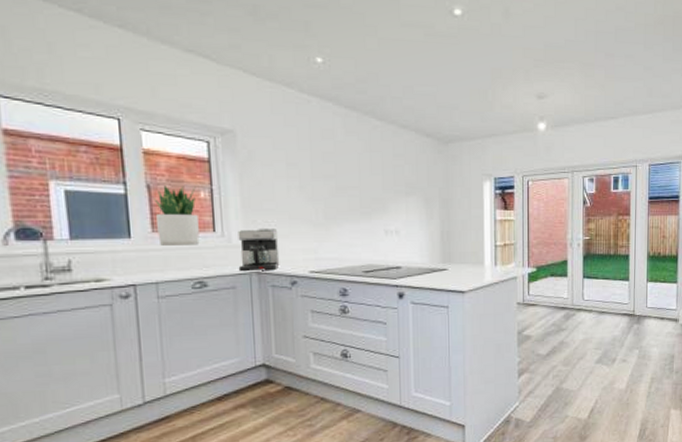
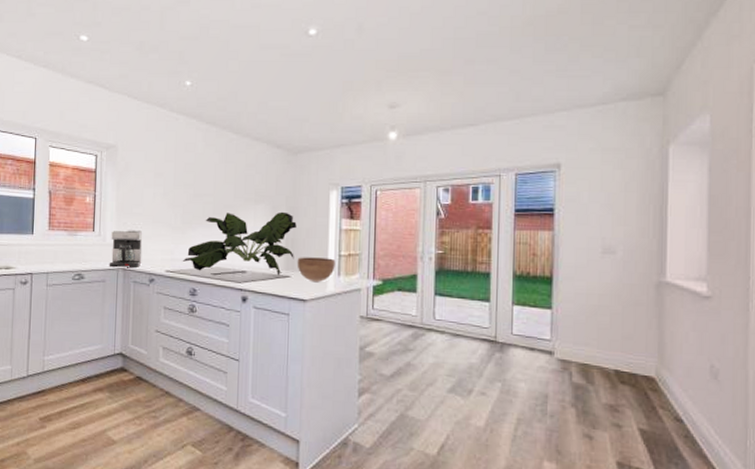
planter: present [153,186,200,245] -> none [52,192,84,242]
plant: none [328,204,451,270] -> present [182,211,297,276]
bowl: none [453,249,492,274] -> present [297,257,335,283]

